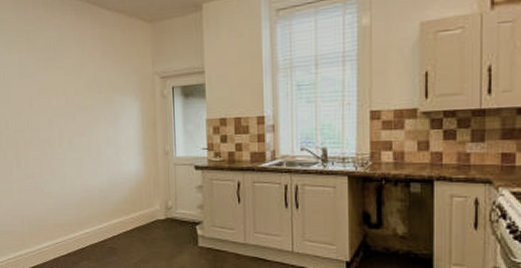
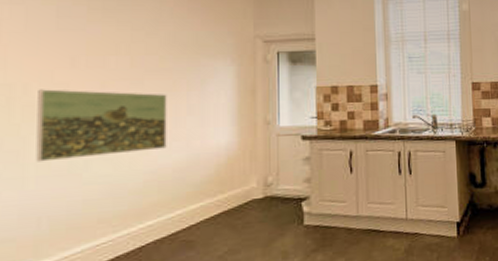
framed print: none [13,125,94,179] -> present [36,89,167,162]

